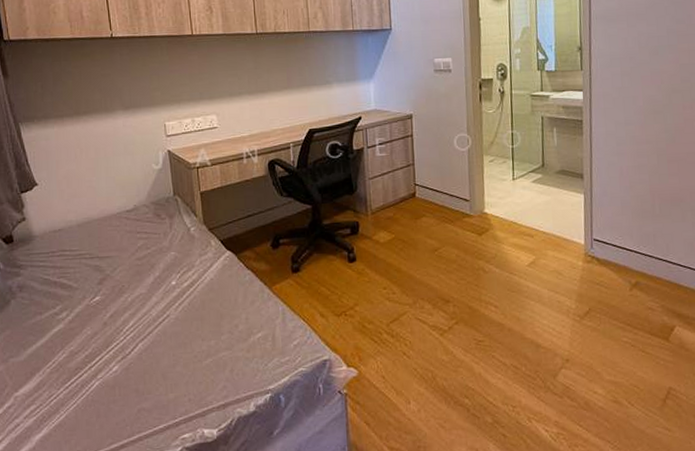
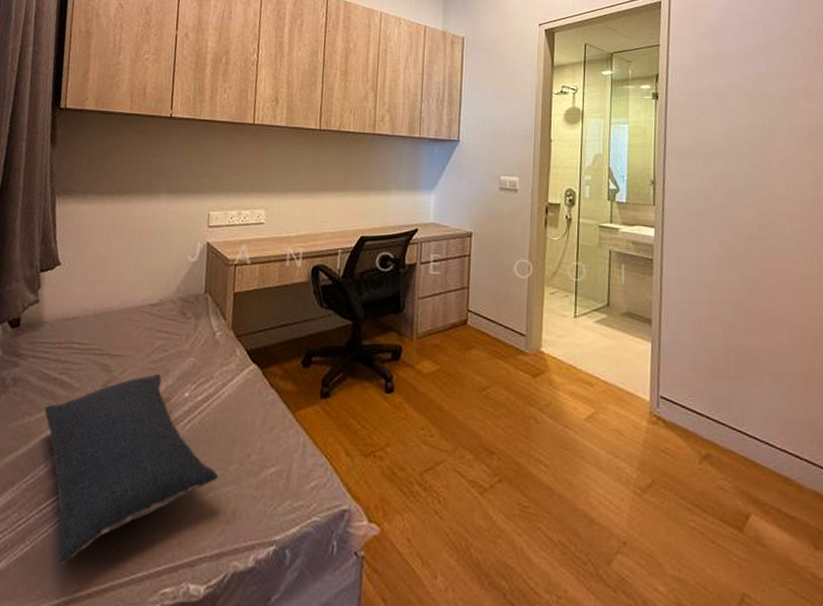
pillow: none [51,269,213,426] -> present [44,374,219,565]

